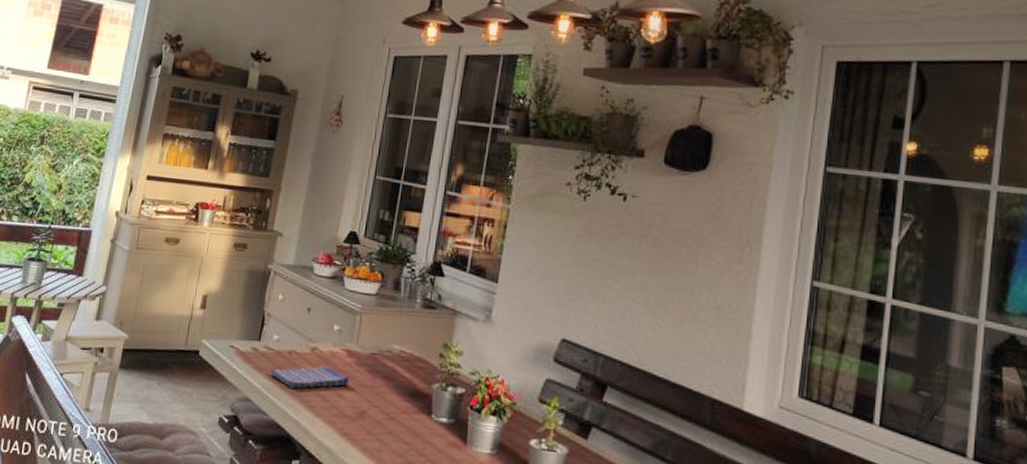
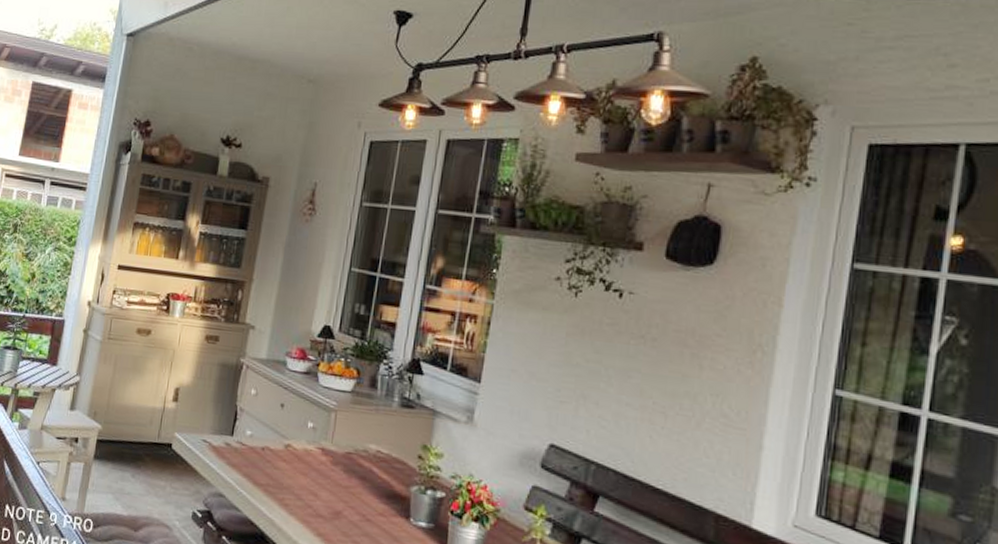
dish towel: present [269,365,350,389] -> none [242,463,325,486]

